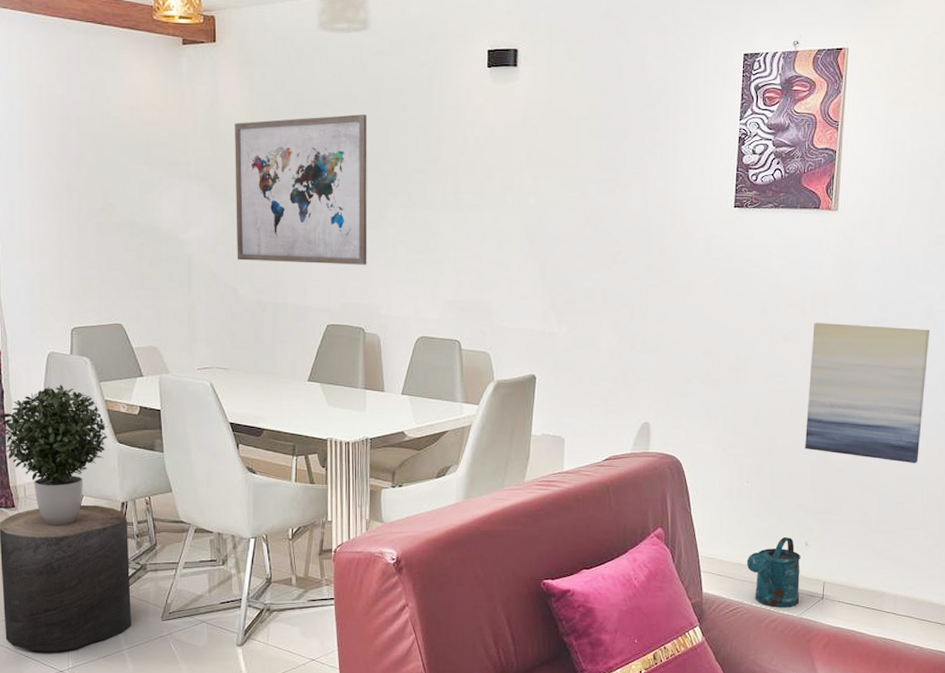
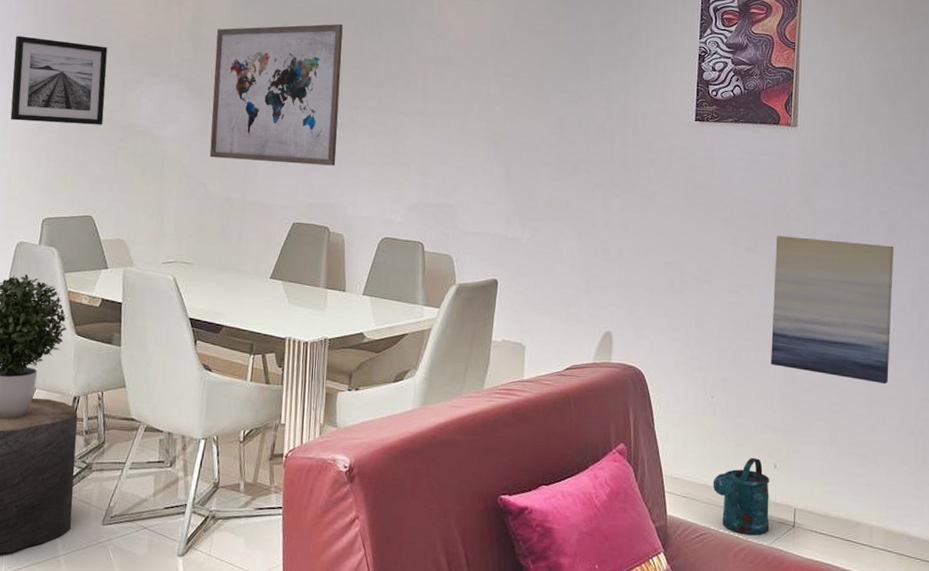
wall art: none [21,136,123,230] -> present [10,36,108,125]

